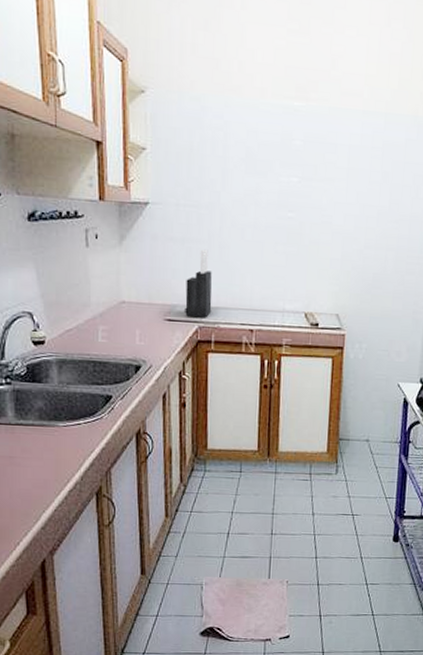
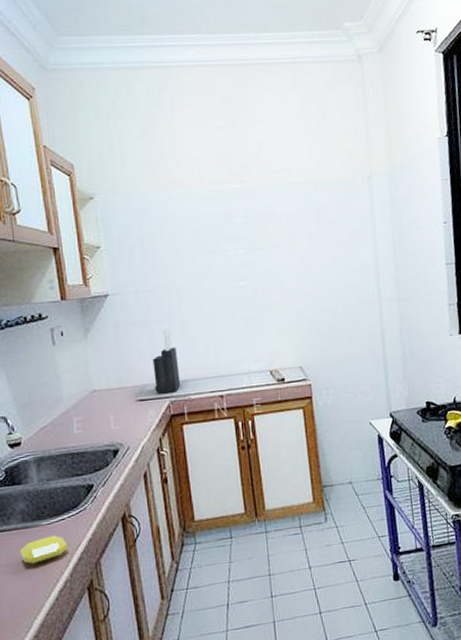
soap bar: none [35,437,82,462] -> present [20,535,68,565]

